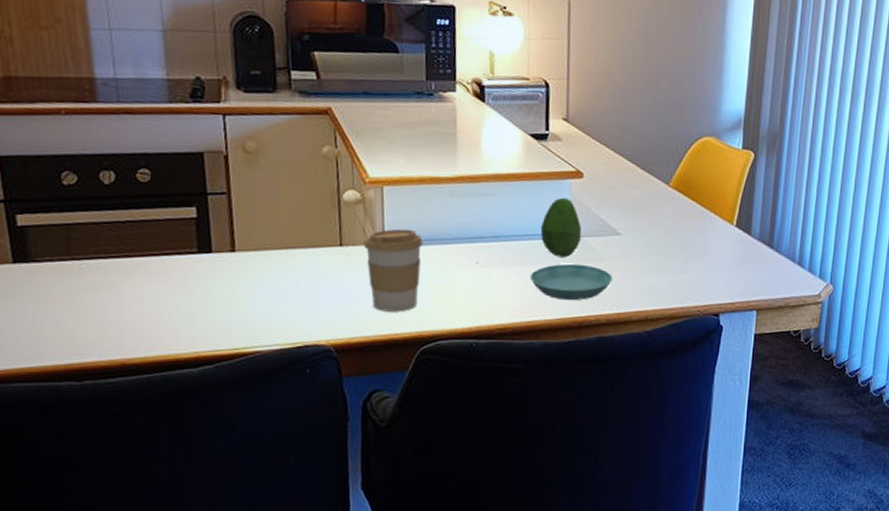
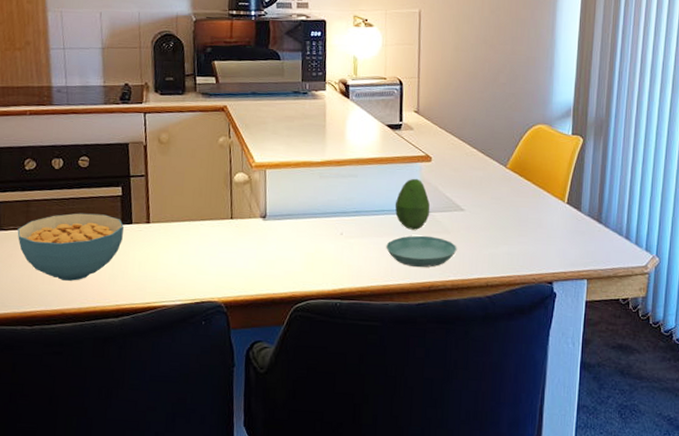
cereal bowl: none [55,239,201,324] -> present [17,213,124,281]
coffee cup: present [364,229,423,312] -> none [250,205,298,275]

